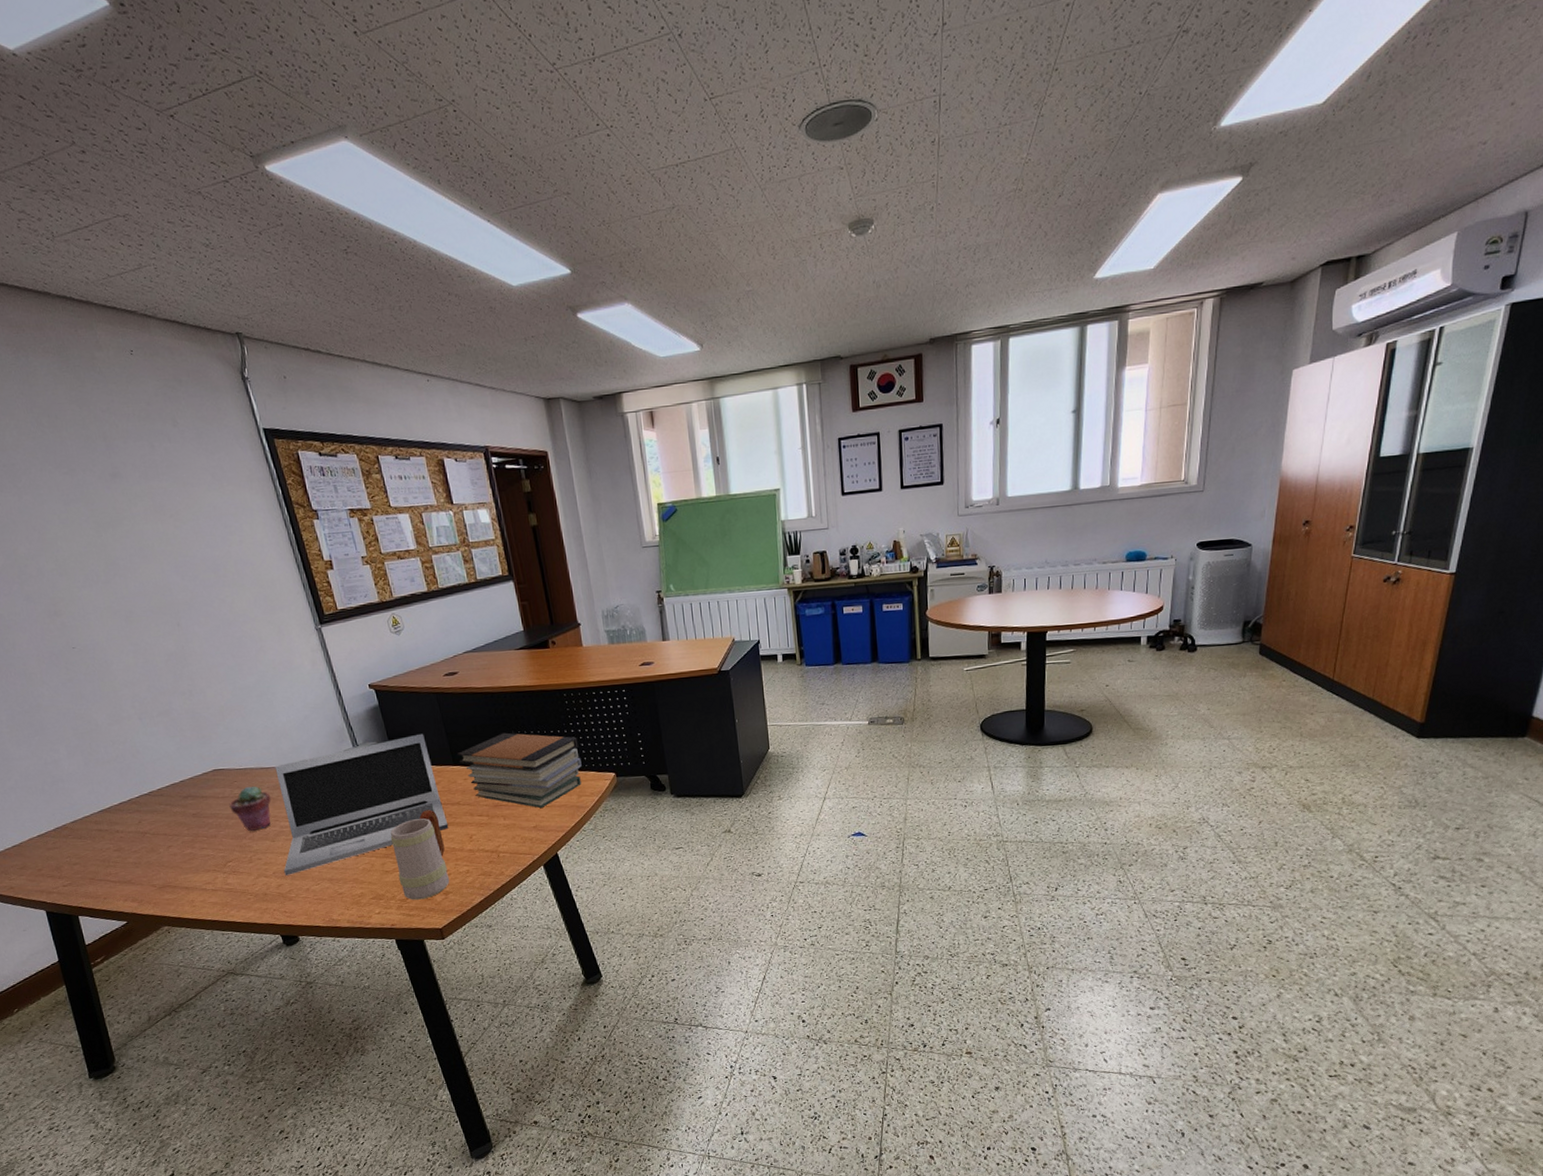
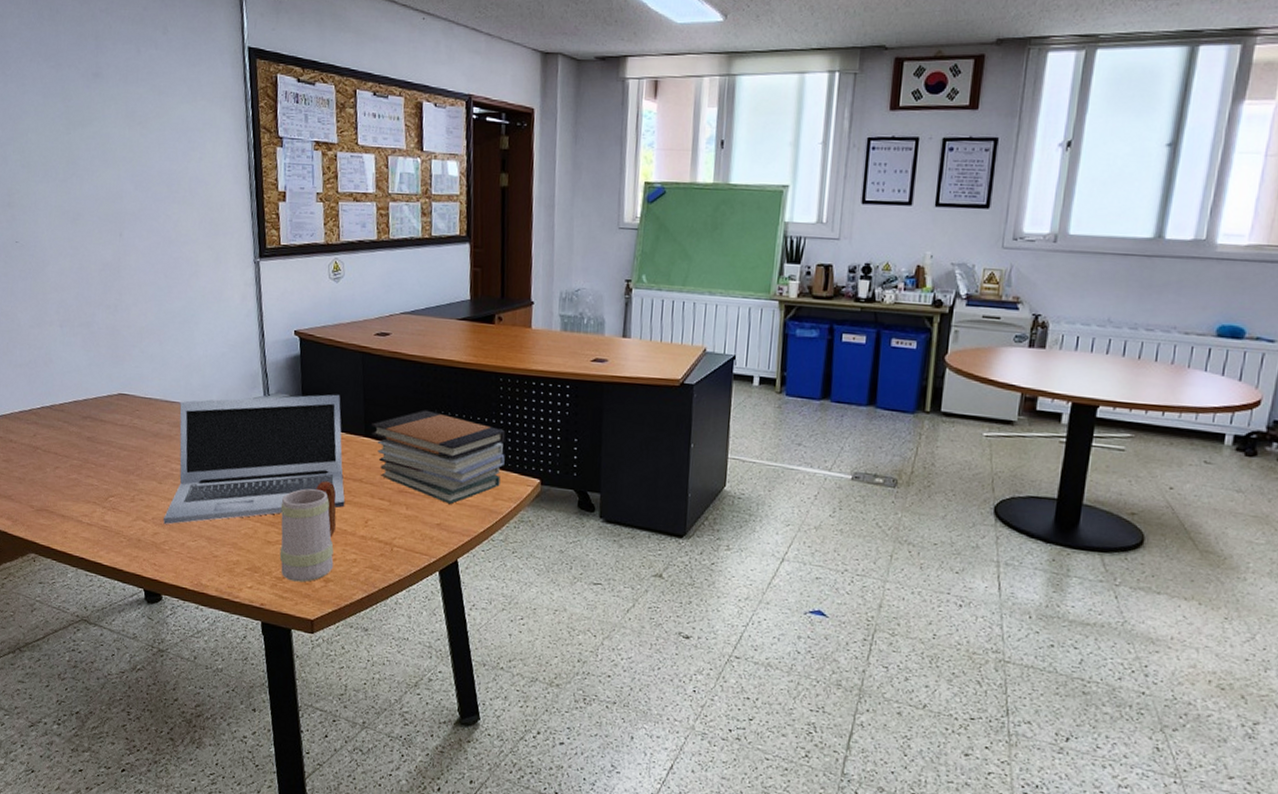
potted succulent: present [229,786,271,831] -> none [125,418,169,468]

